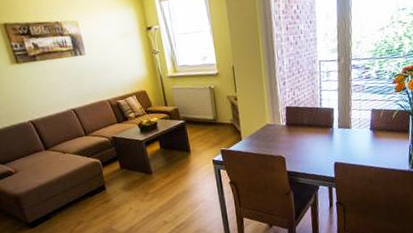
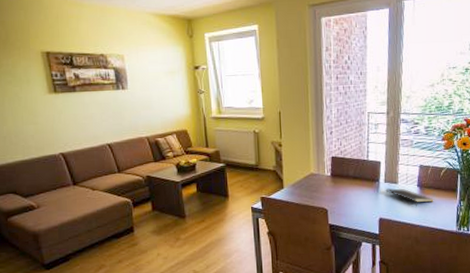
notepad: none [339,133,387,149] -> present [385,187,435,207]

